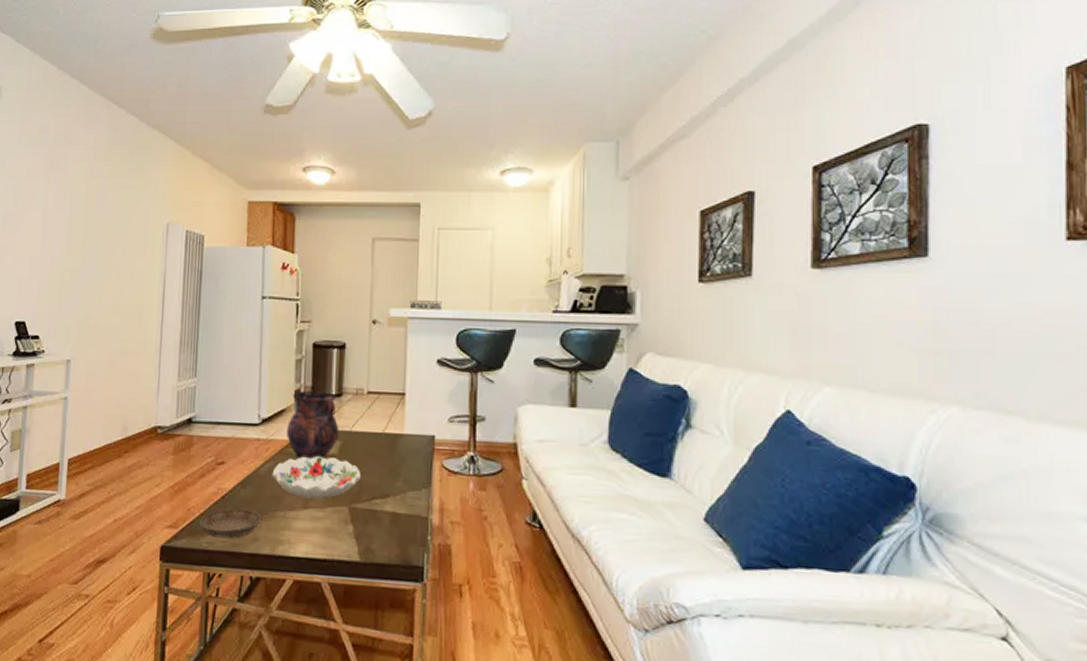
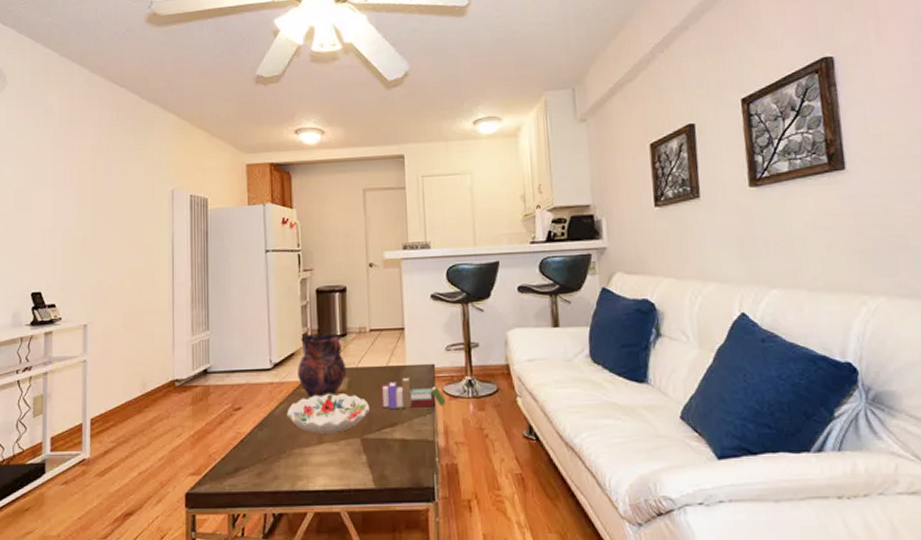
saucer: present [200,508,261,539] -> none [221,450,279,480]
book: none [374,446,445,482] -> present [381,377,446,409]

